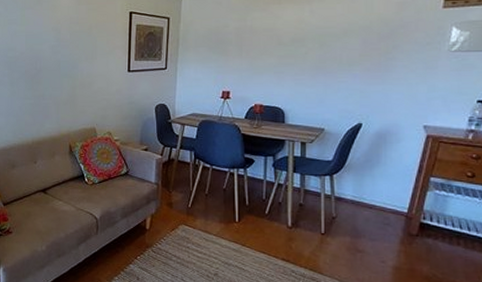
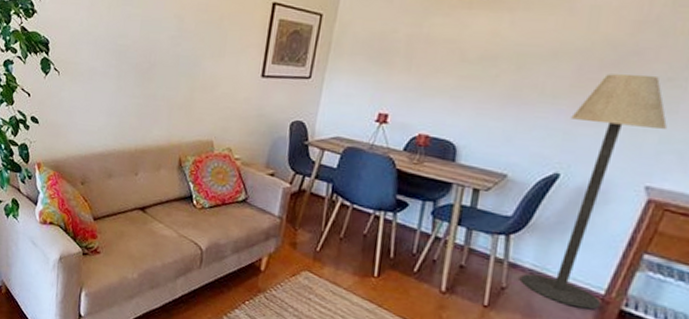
floor lamp: none [346,42,431,226] -> present [521,74,667,310]

